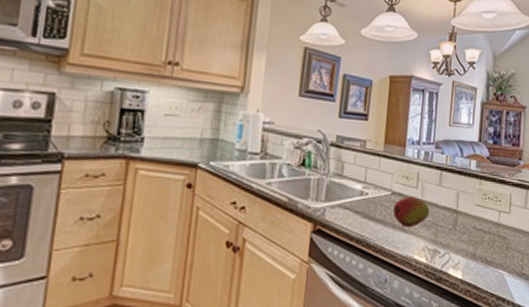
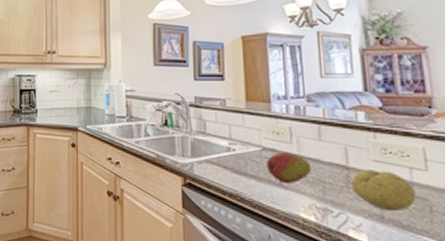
fruit: none [456,212,500,250] -> present [350,168,417,212]

